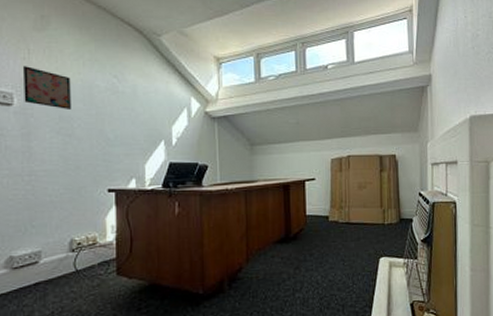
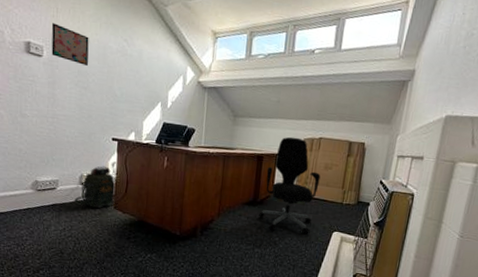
backpack: none [64,217,119,279] -> present [74,161,118,209]
office chair: none [294,159,356,269] -> present [259,136,321,234]

